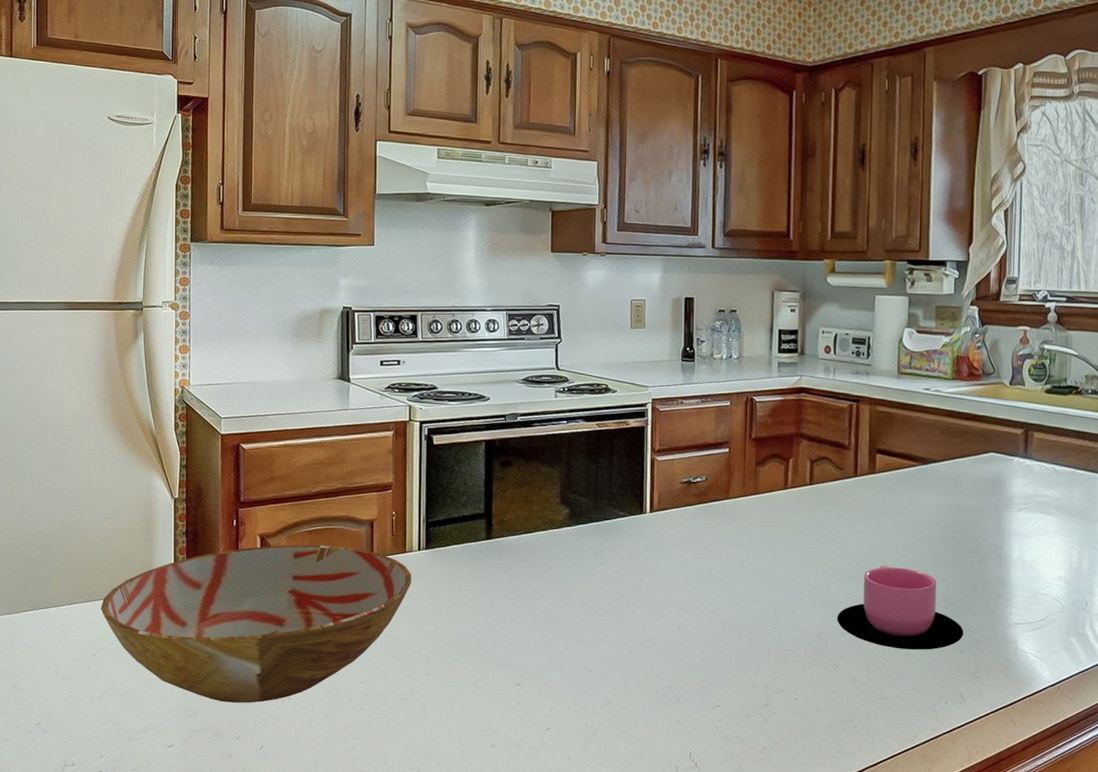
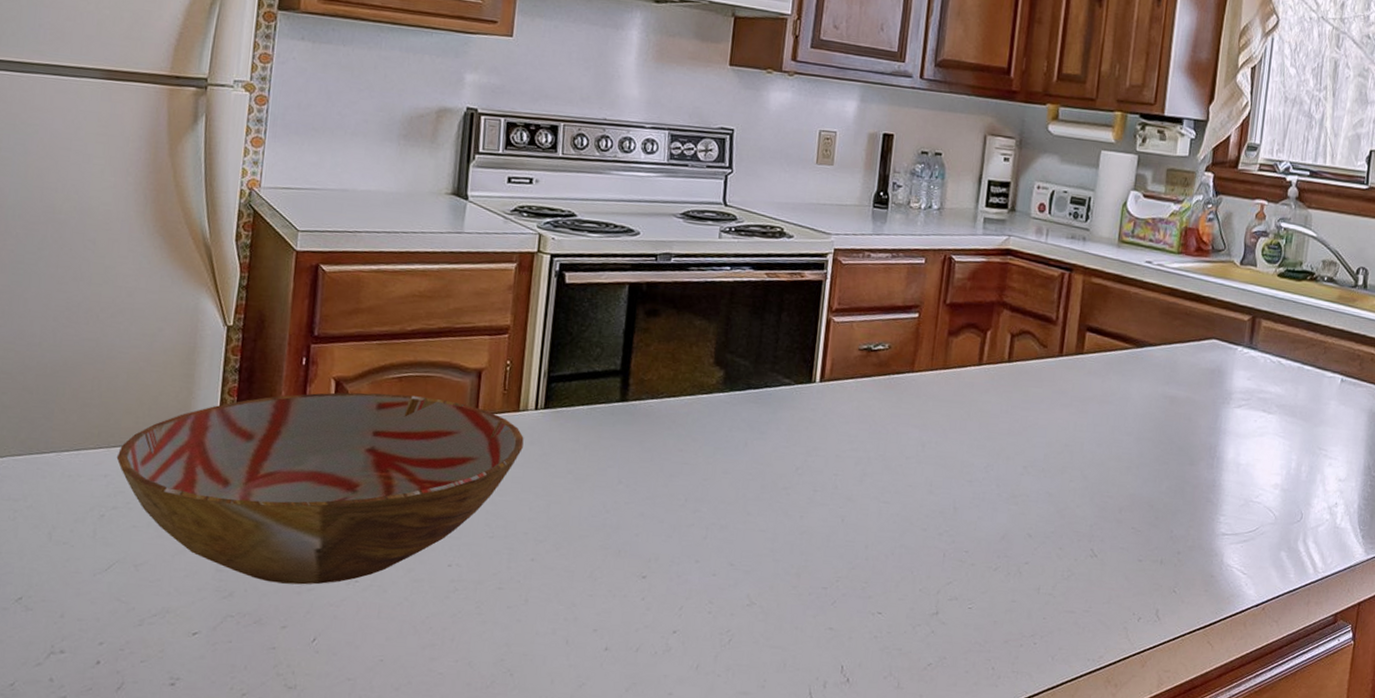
cup: present [837,565,964,650] -> none [1025,459,1166,559]

